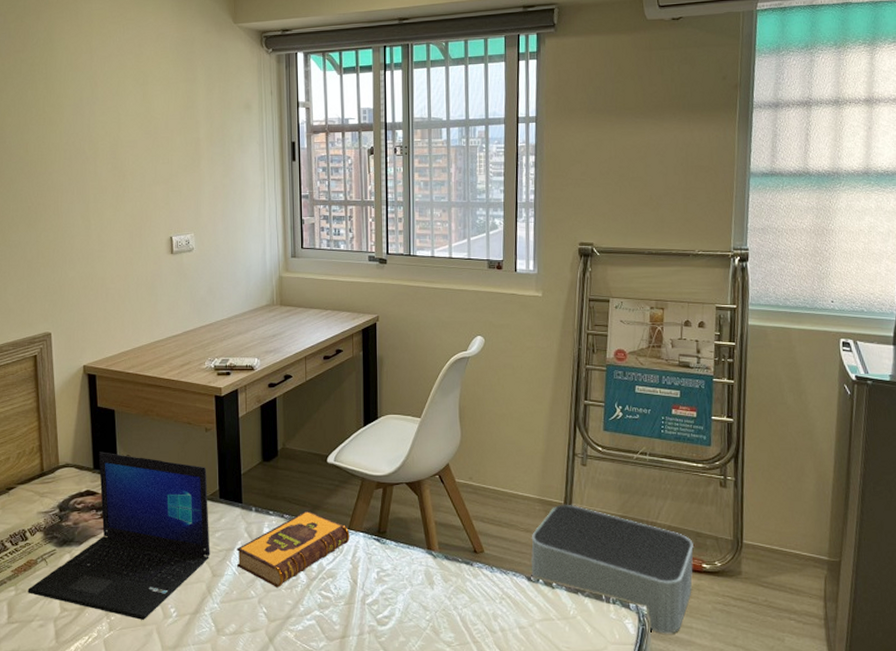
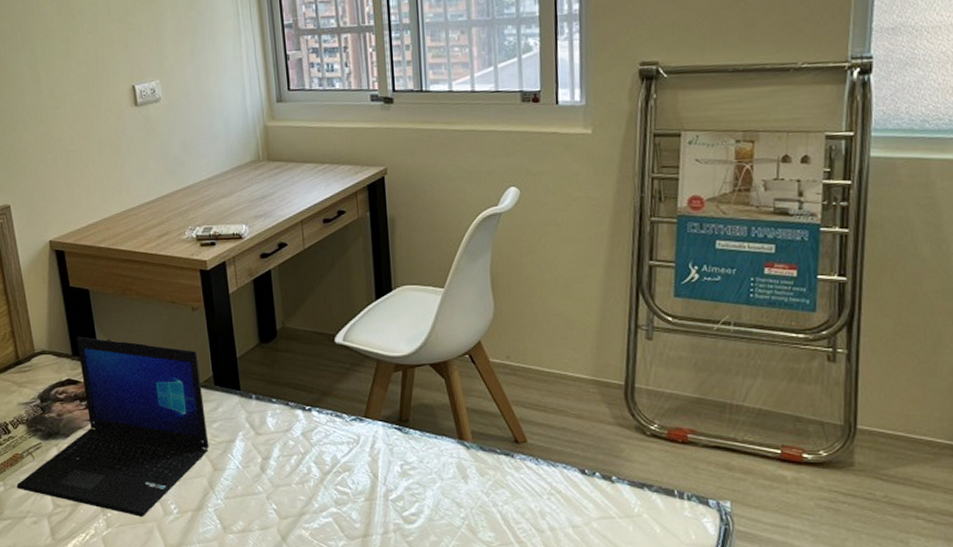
hardback book: present [236,510,350,587] -> none [237,397,367,482]
storage bin: present [530,504,694,634] -> none [584,385,792,534]

